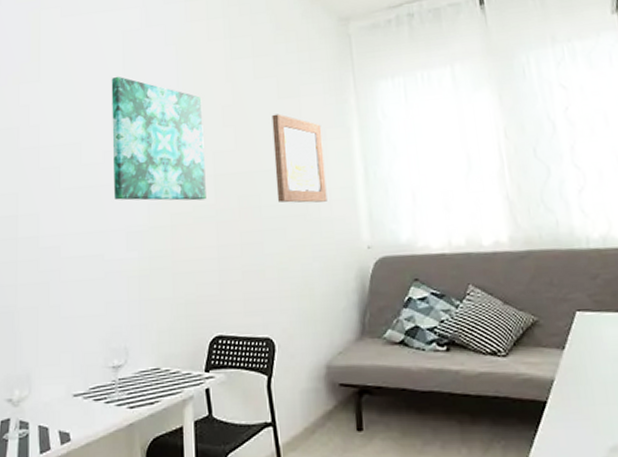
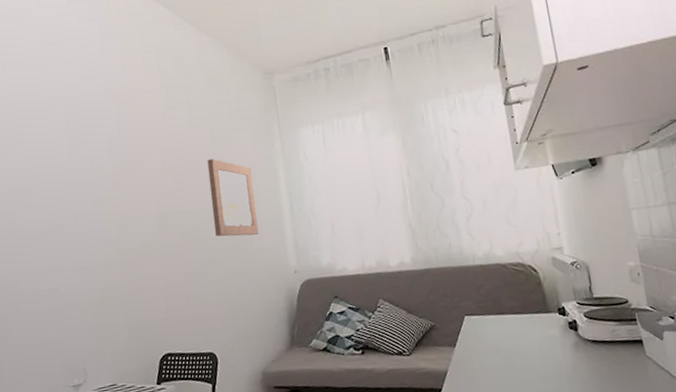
wall art: present [111,76,206,201] -> none [56,126,151,240]

